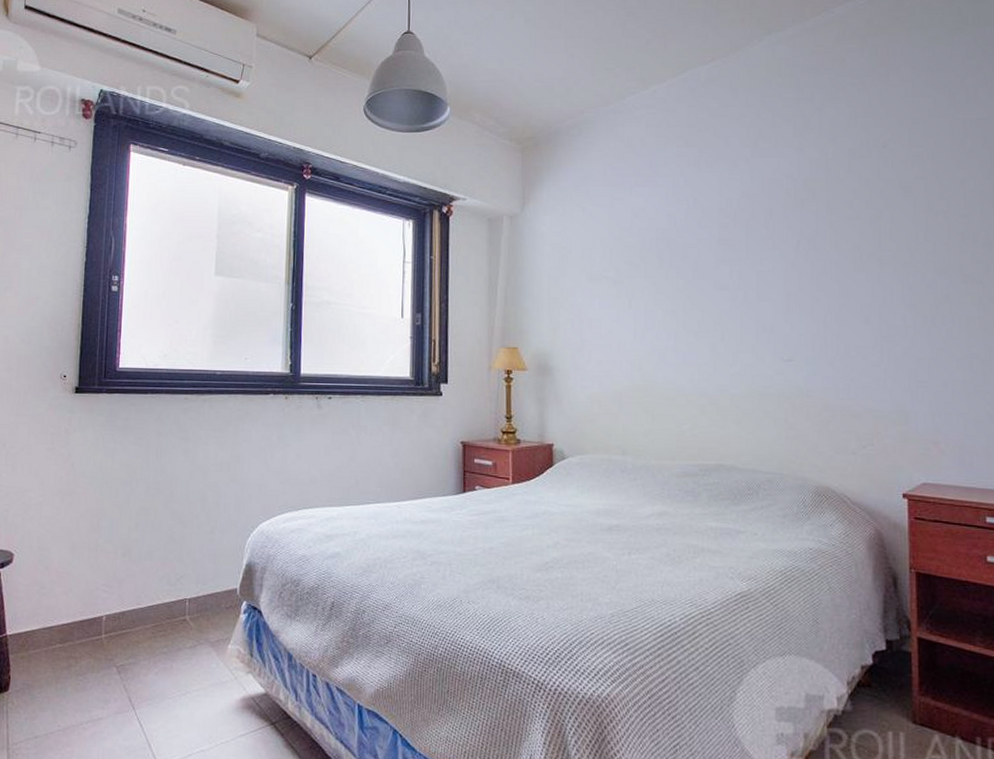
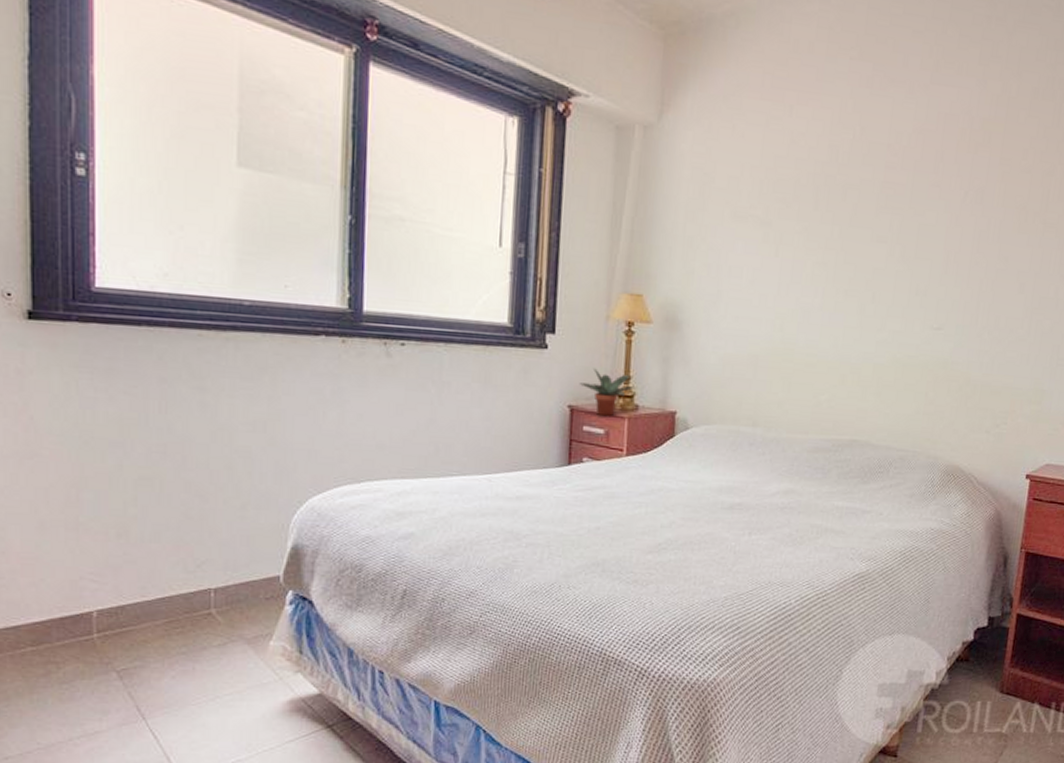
potted plant: none [470,410,517,450] -> present [580,368,636,416]

